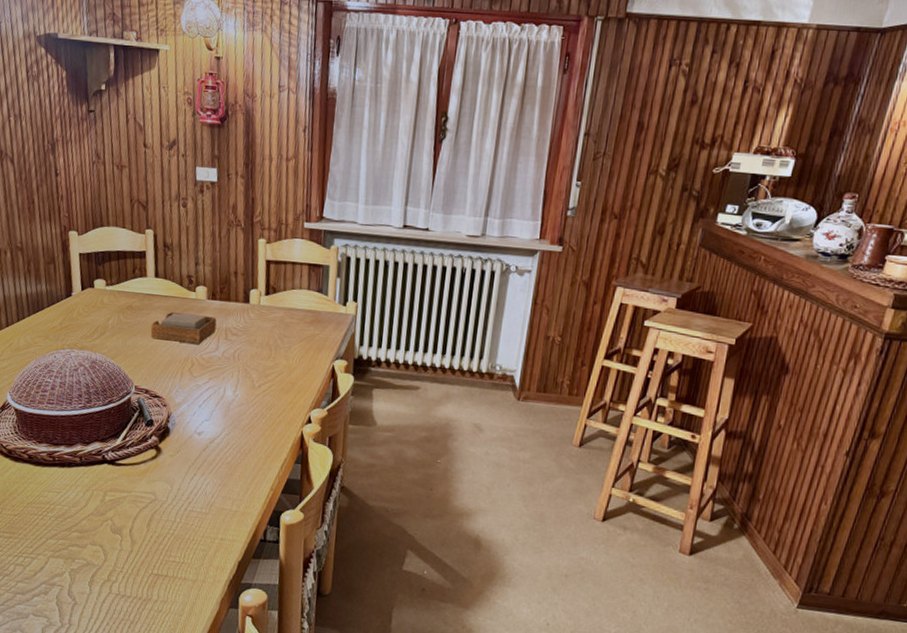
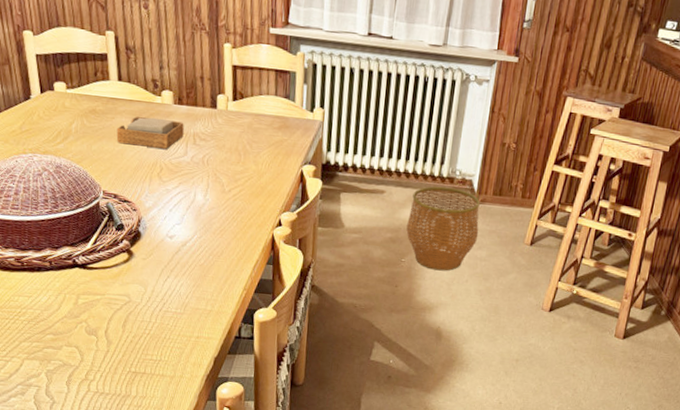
basket: none [442,382,523,474] -> present [406,186,480,271]

